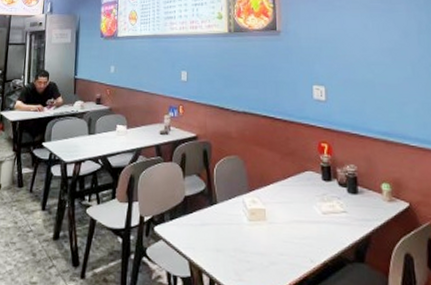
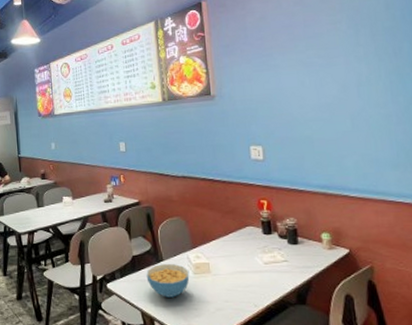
cereal bowl: none [198,206,244,247] -> present [146,263,190,297]

